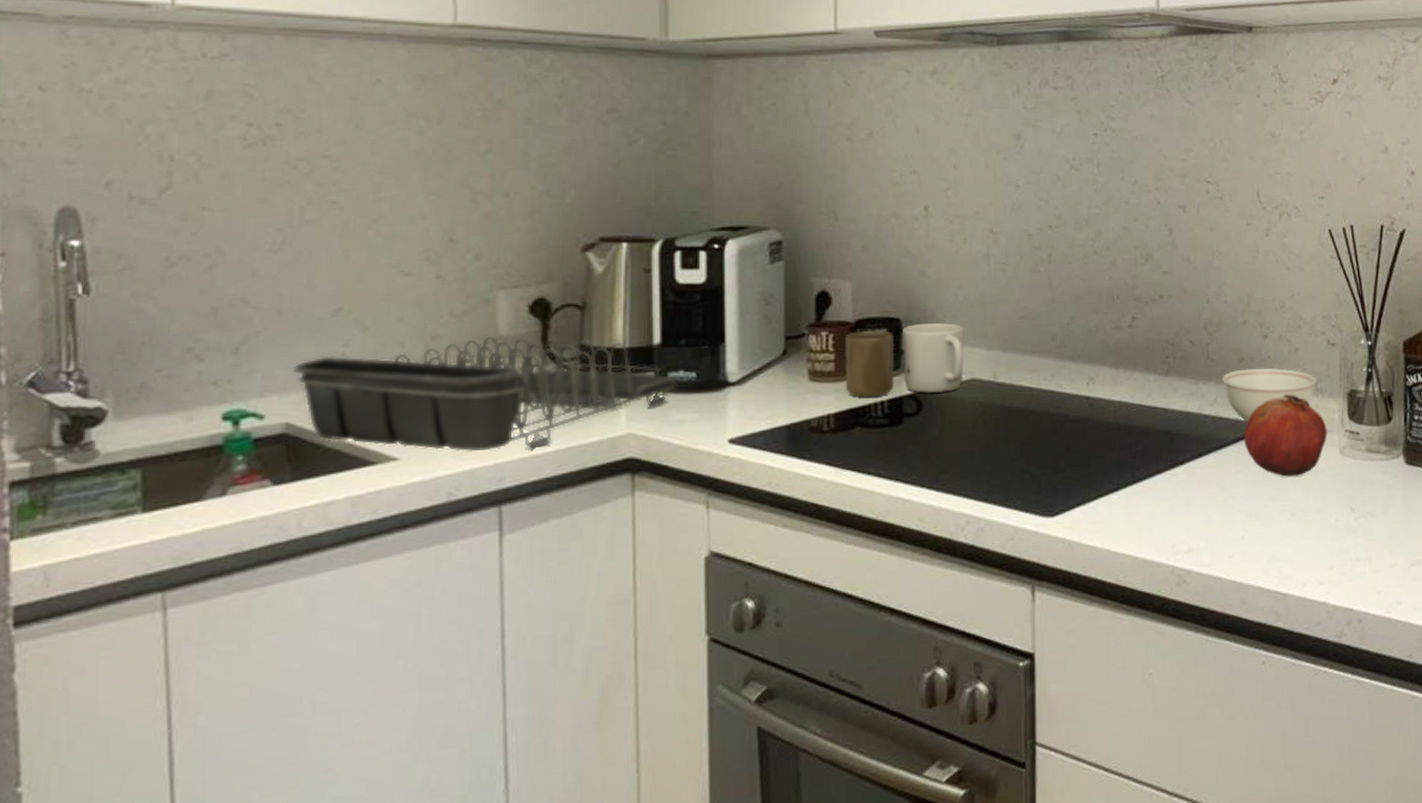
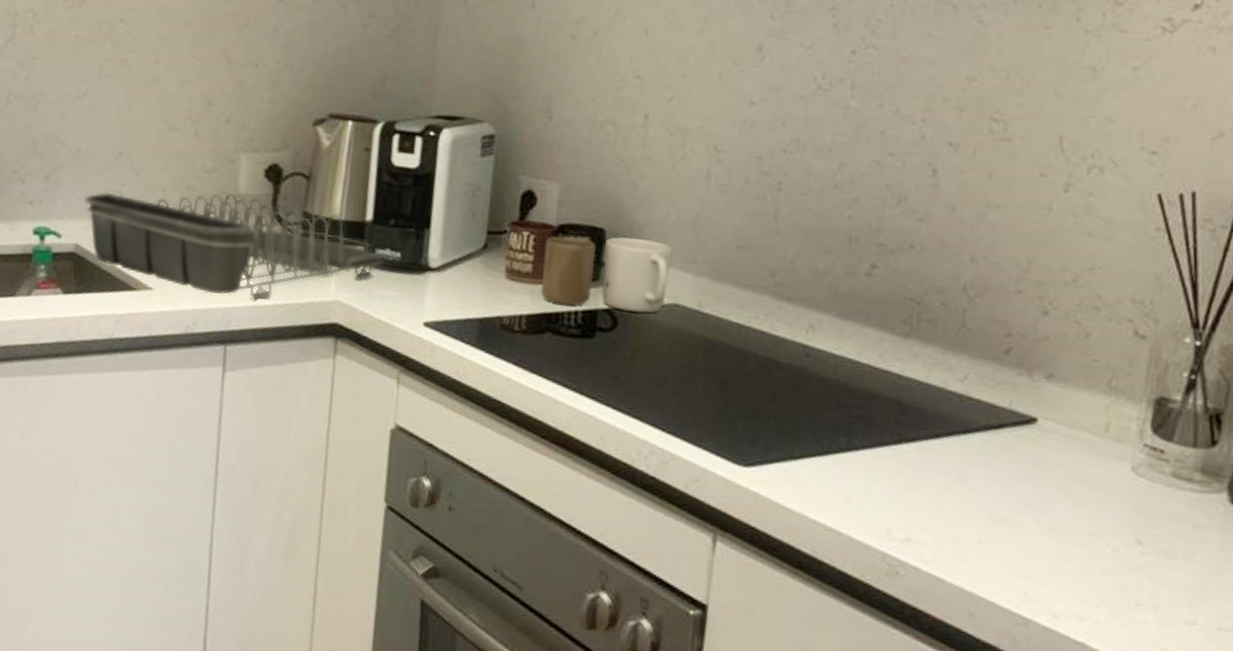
bowl: present [1221,367,1318,423] -> none [977,345,1114,411]
fruit: present [1243,394,1327,477] -> none [997,386,1118,486]

